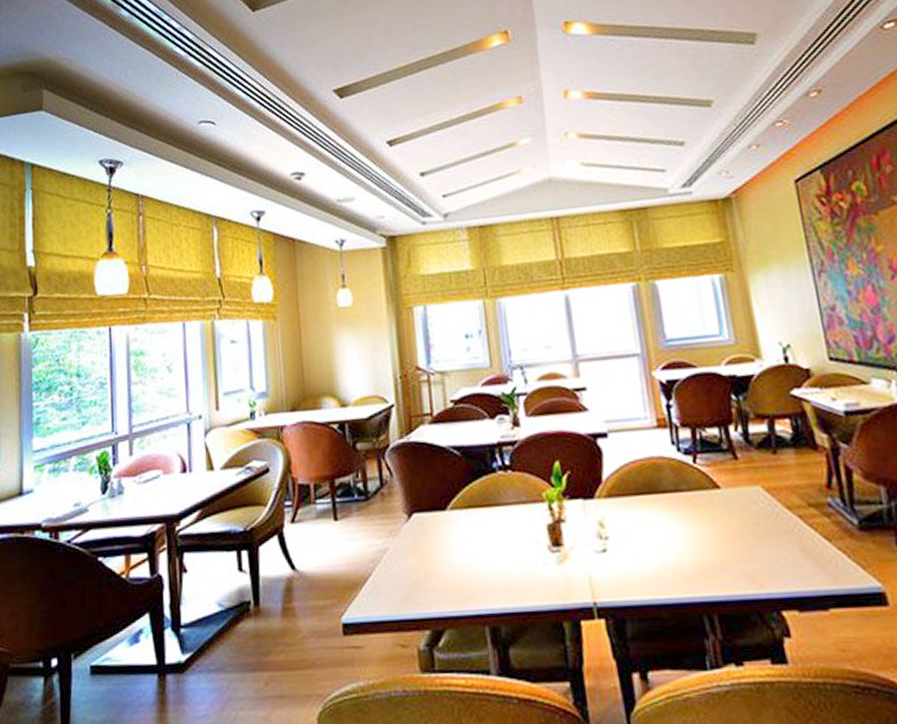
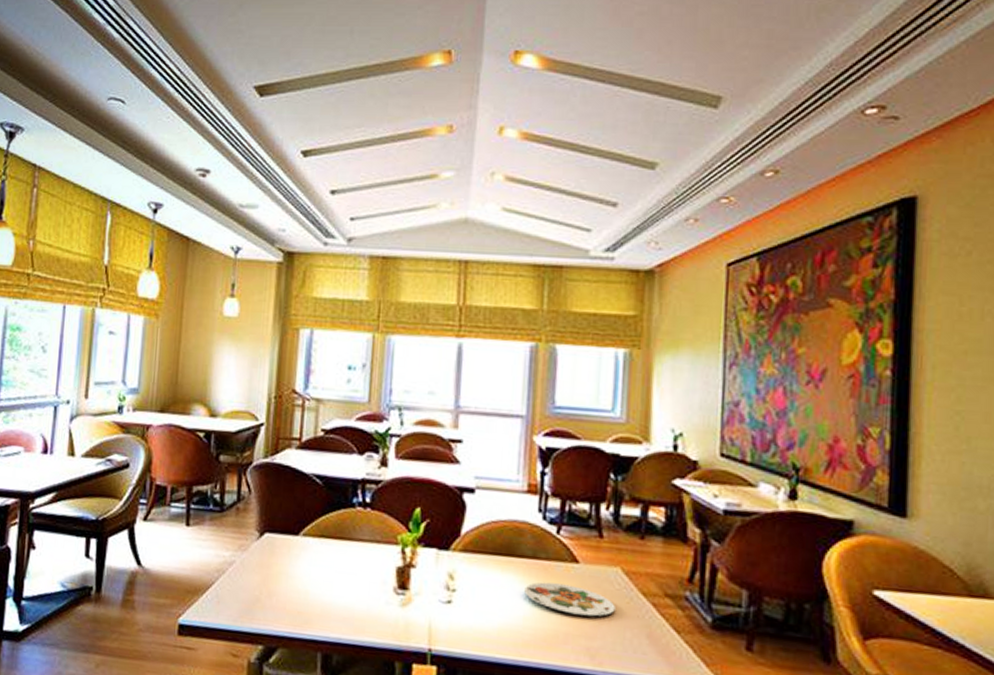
plate: none [674,512,765,541] -> present [524,582,615,617]

